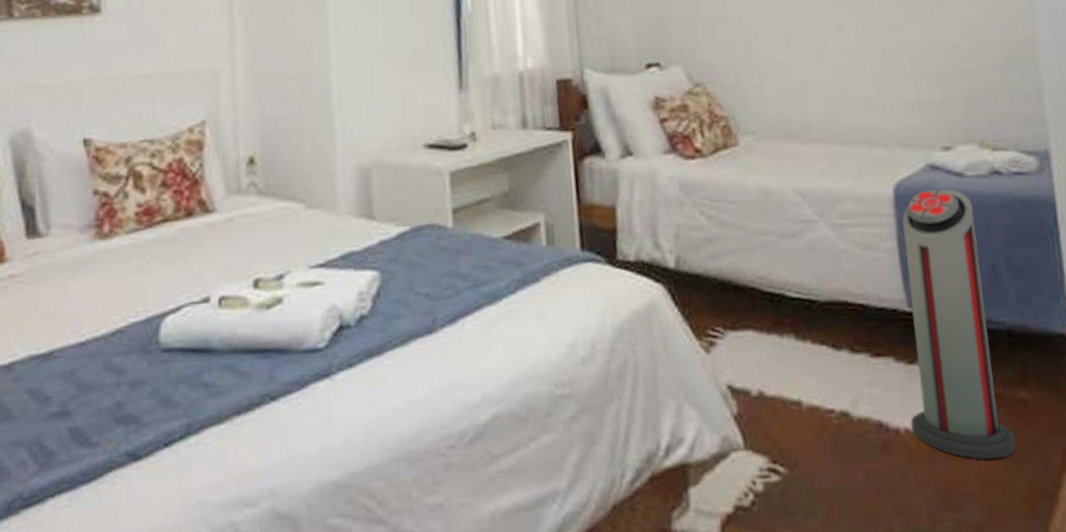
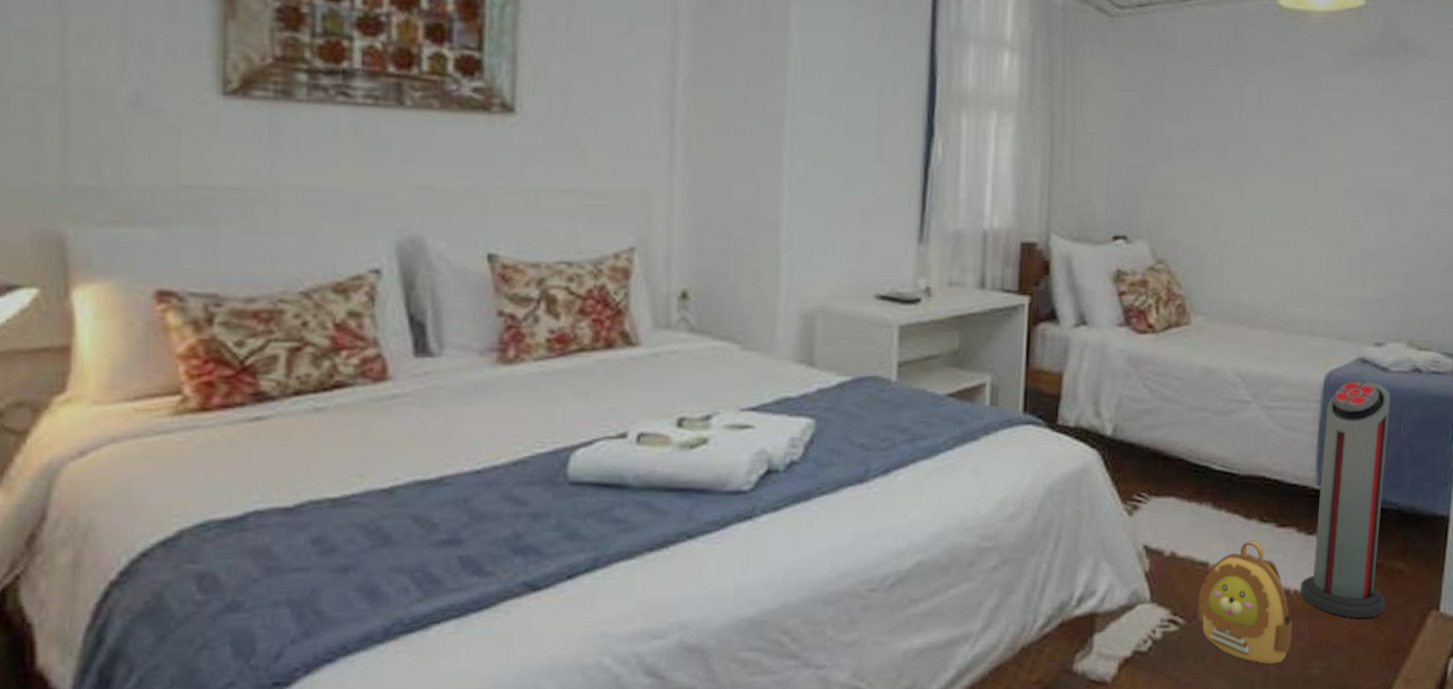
backpack: none [796,374,913,518] -> present [1198,540,1292,664]

